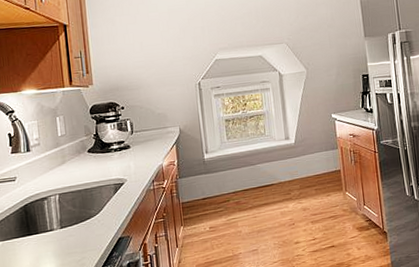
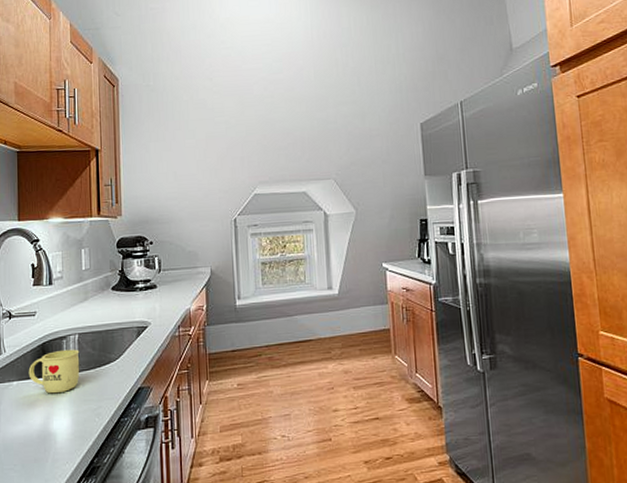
mug: none [12,208,62,250] -> present [28,349,80,394]

